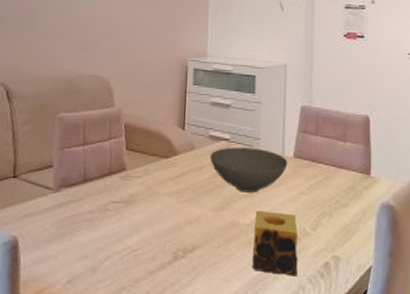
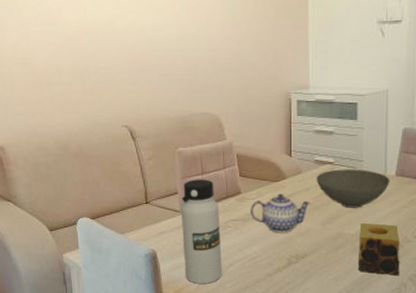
water bottle: none [50,150,100,283] -> present [181,179,222,284]
teapot: none [135,172,203,220] -> present [250,193,311,233]

